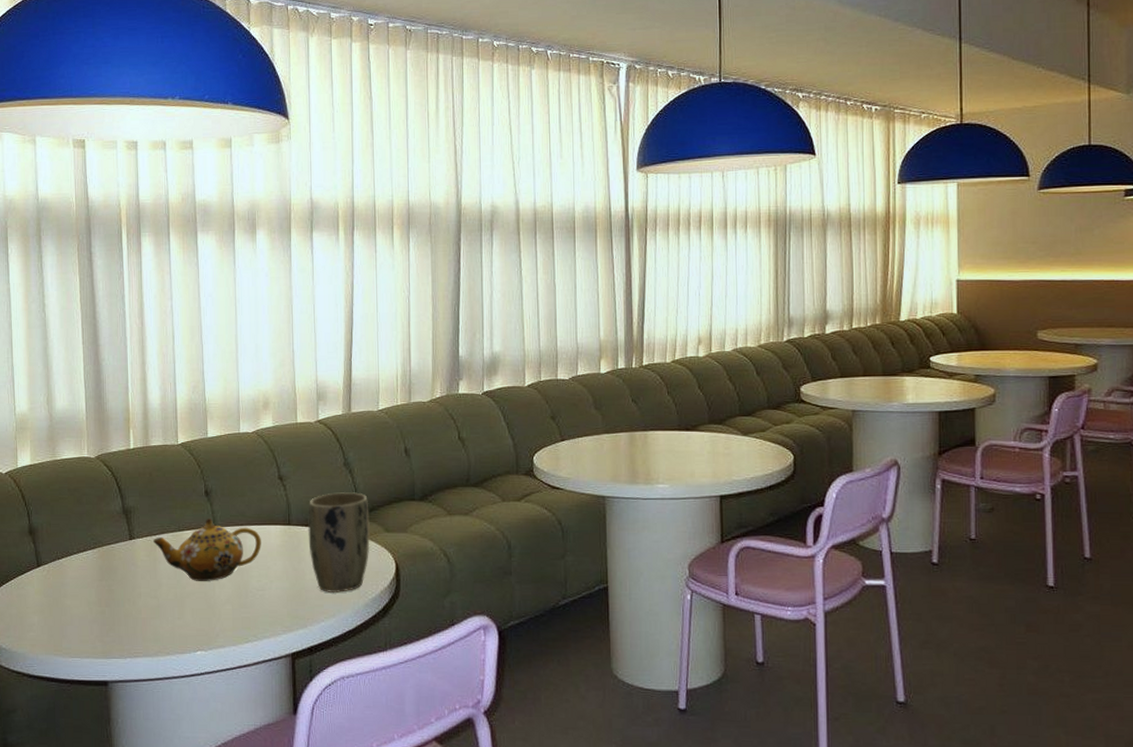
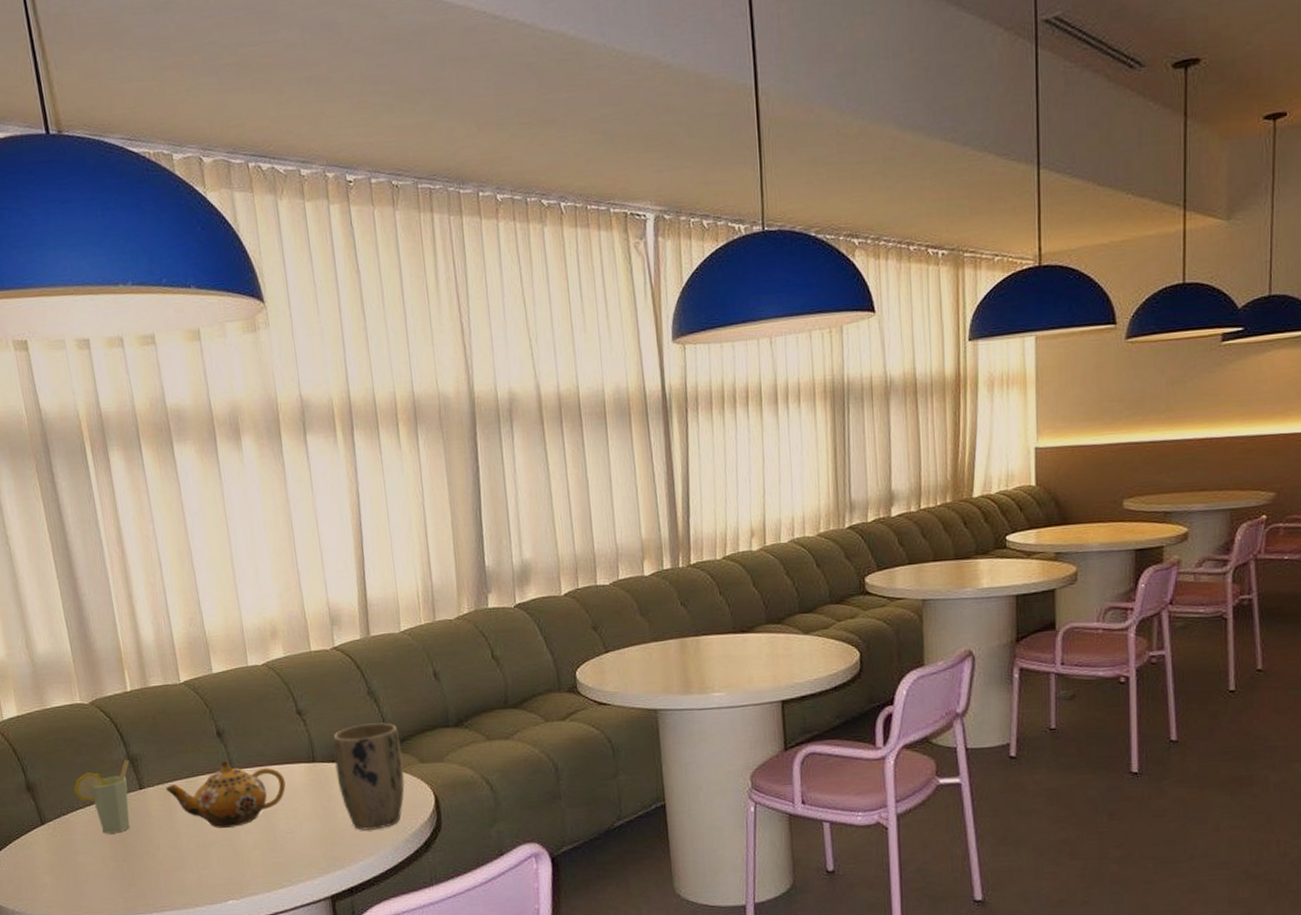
cup: none [71,511,124,580] -> present [74,759,131,834]

